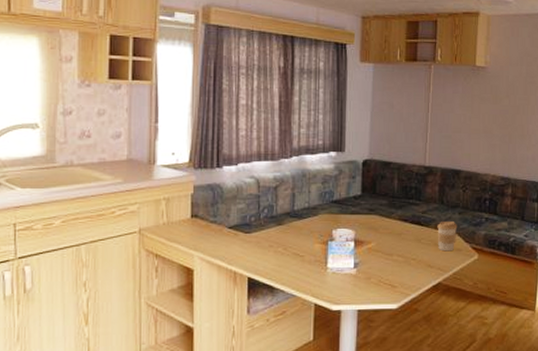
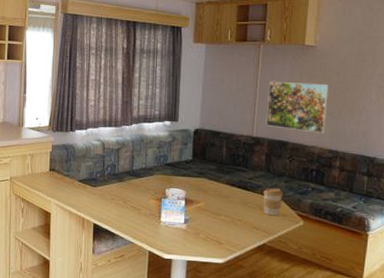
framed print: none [438,104,501,160] -> present [266,81,330,133]

